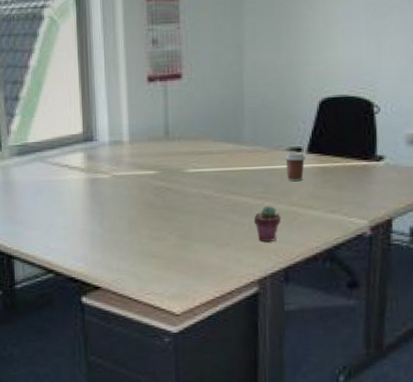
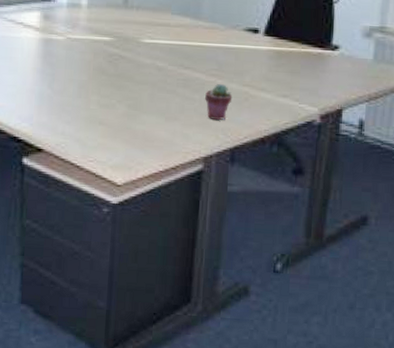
coffee cup: present [284,152,305,182] -> none [240,33,262,63]

